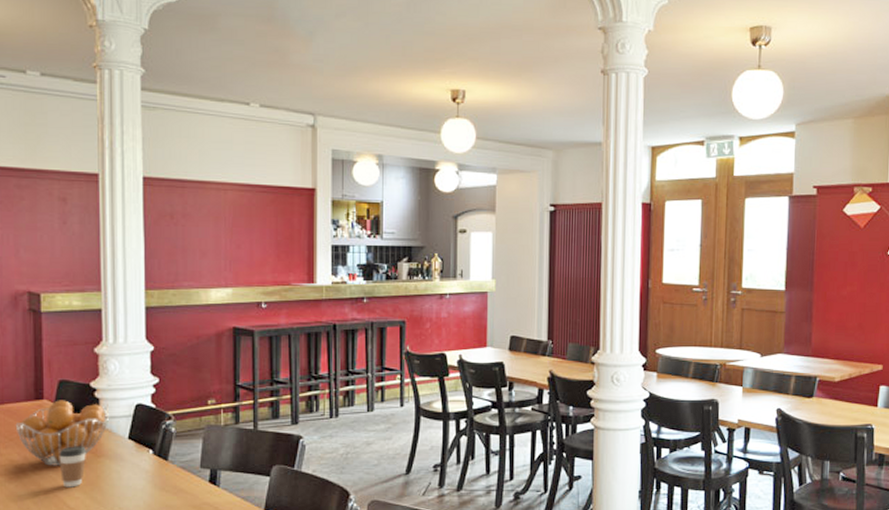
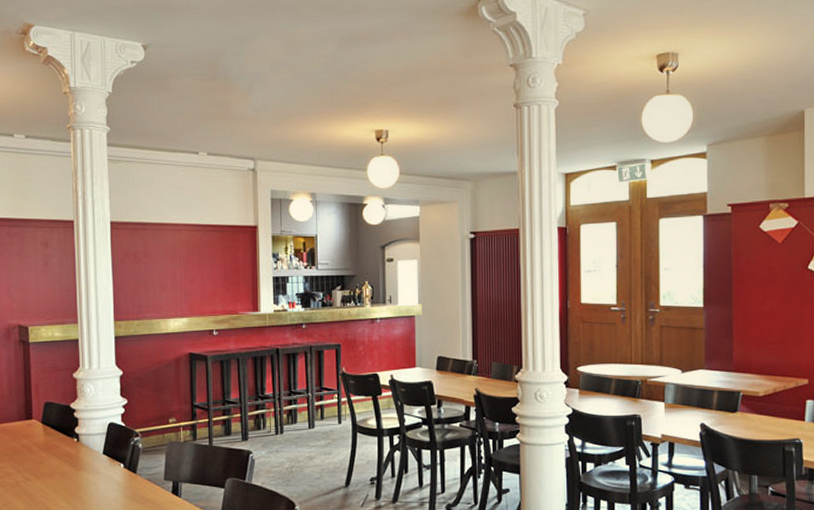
fruit basket: present [15,400,109,466] -> none [10,420,86,478]
coffee cup: present [59,446,86,487] -> none [46,460,68,497]

